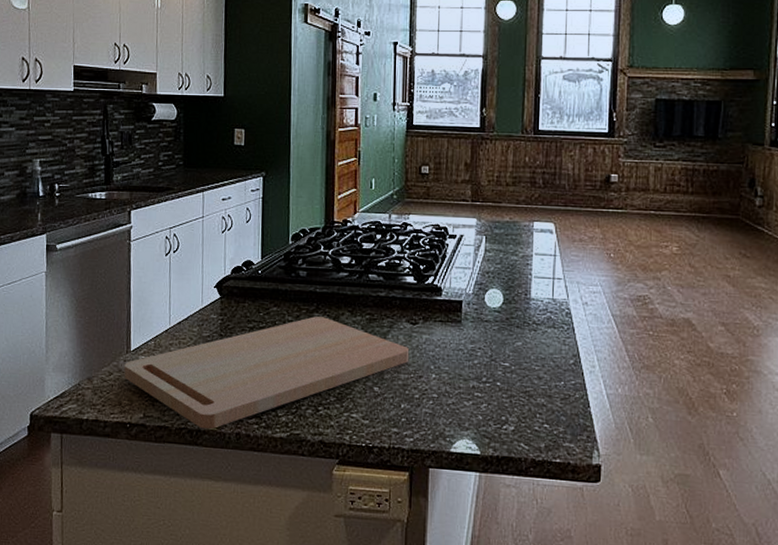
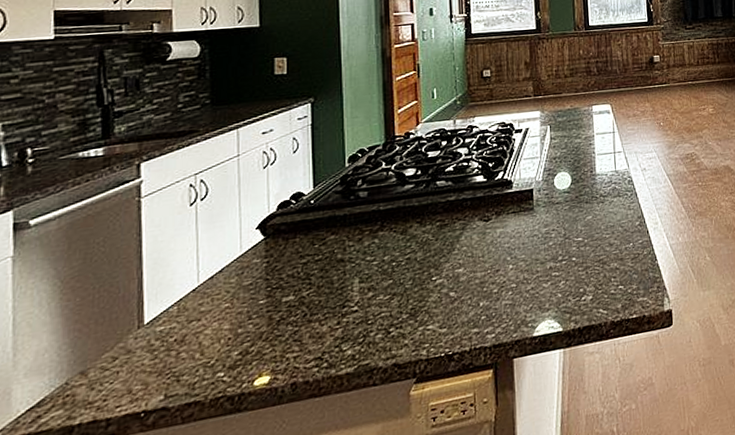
cutting board: present [124,316,410,430] -> none [135,233,485,391]

